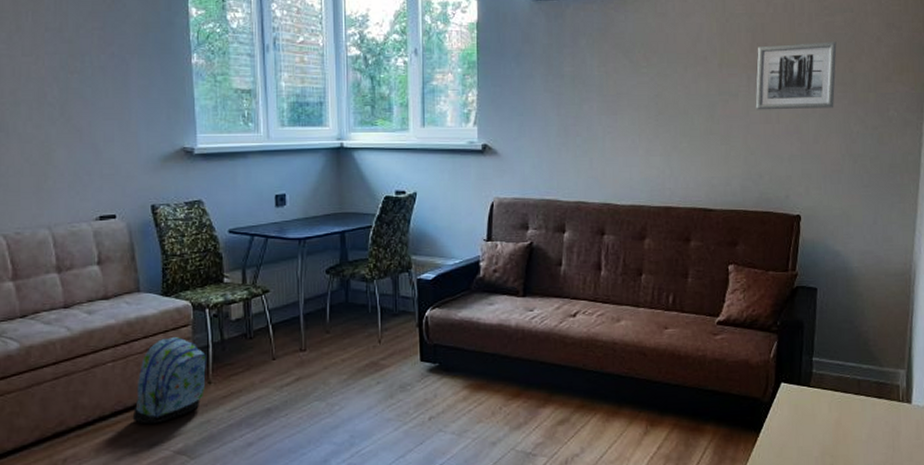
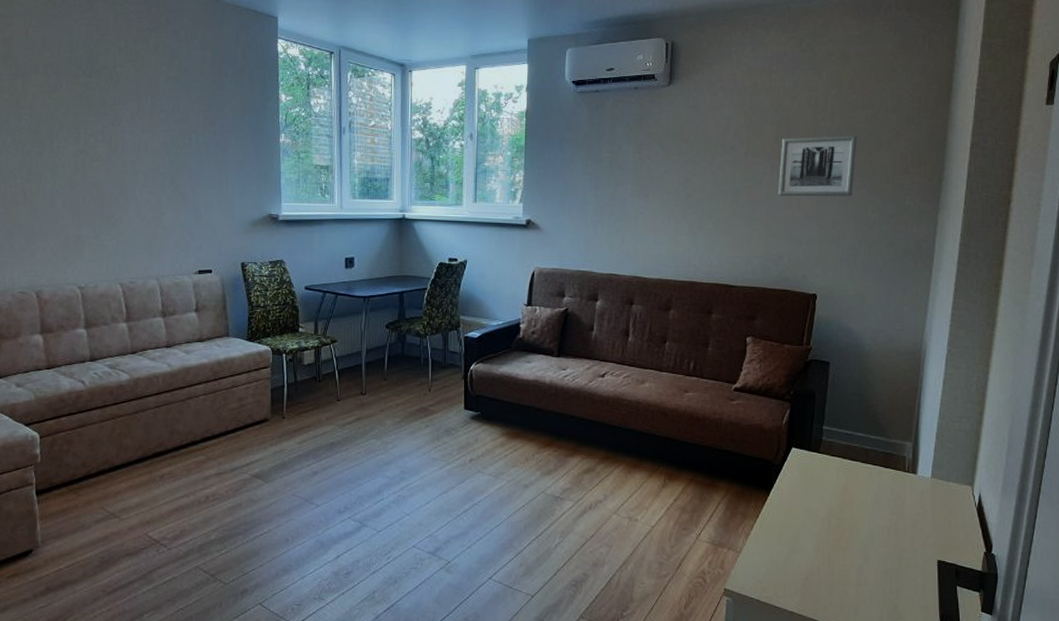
backpack: present [132,337,207,425] -> none [218,377,283,451]

